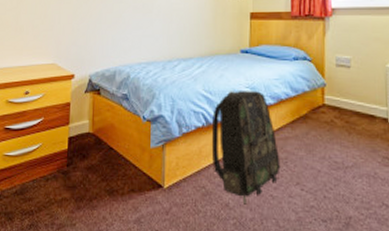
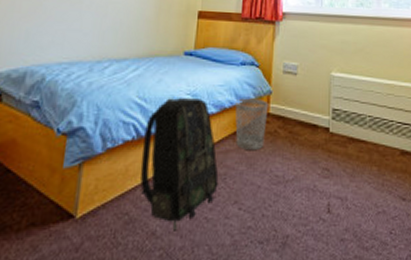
wastebasket: none [290,90,324,139] -> present [235,98,269,151]

